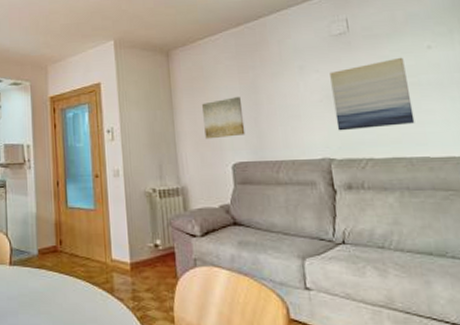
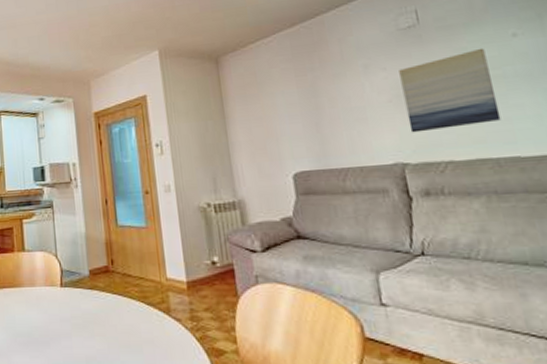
wall art: present [202,96,246,139] -> none [257,101,306,149]

